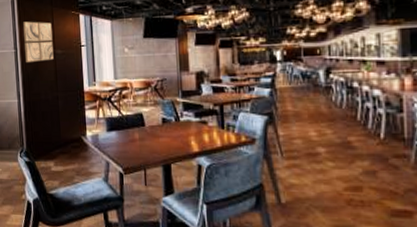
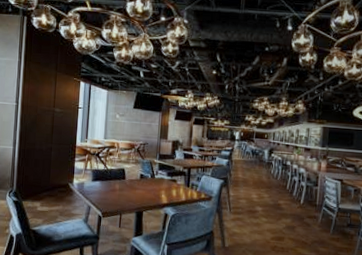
wall art: present [23,21,54,62] -> none [25,80,54,117]

